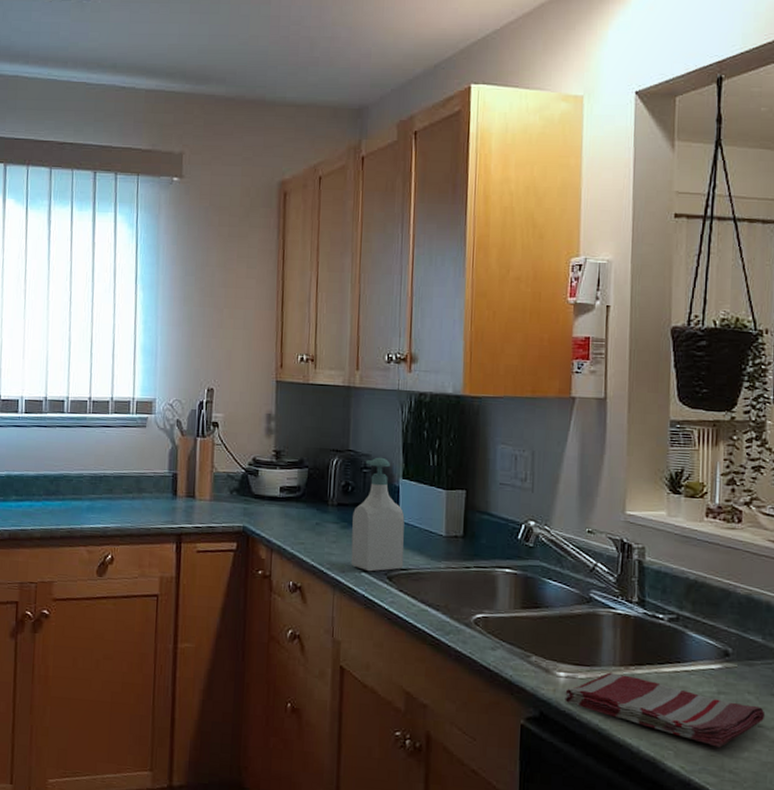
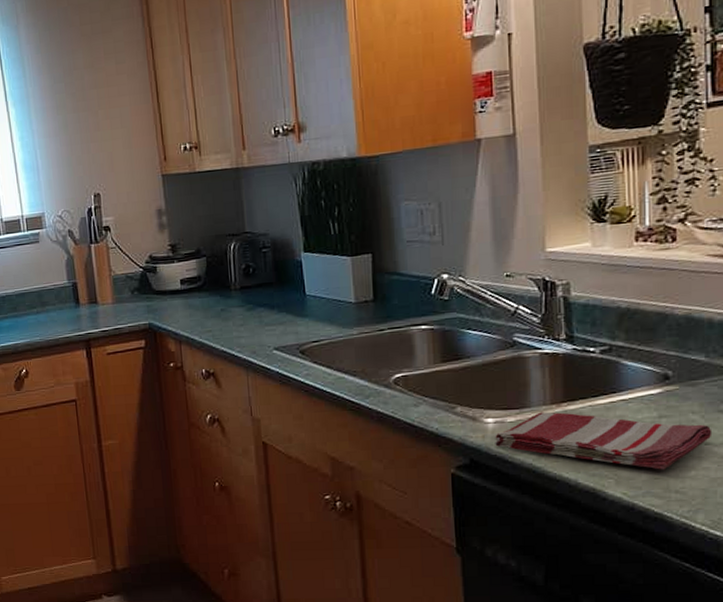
soap bottle: present [350,457,405,572] -> none [257,234,315,349]

